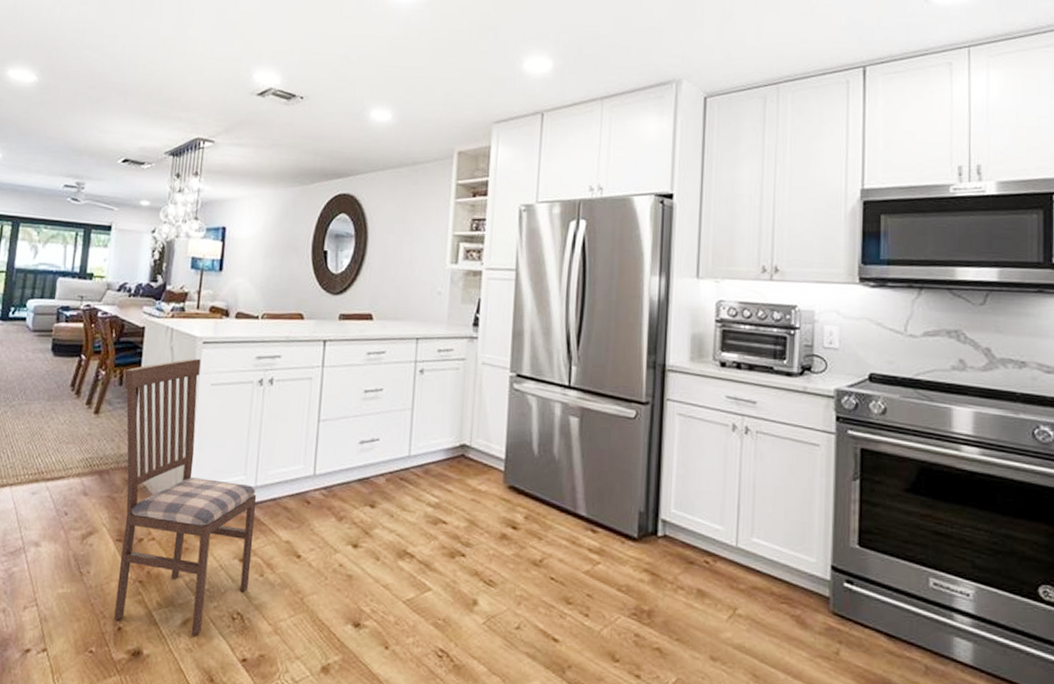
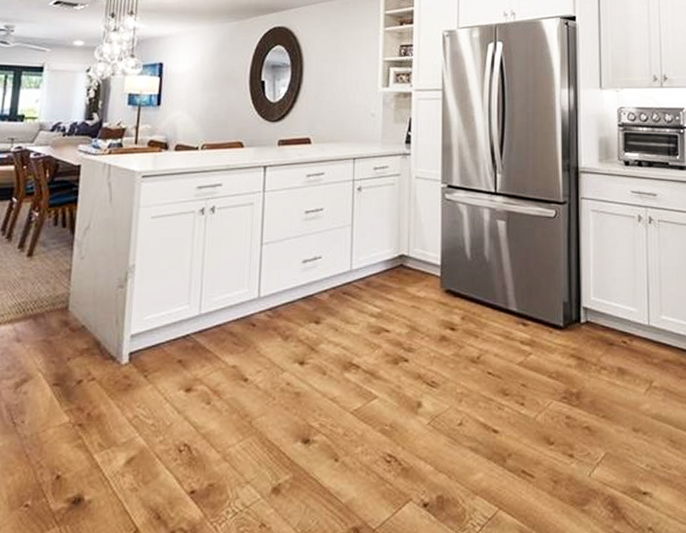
dining chair: present [114,358,257,636] -> none [52,192,202,474]

